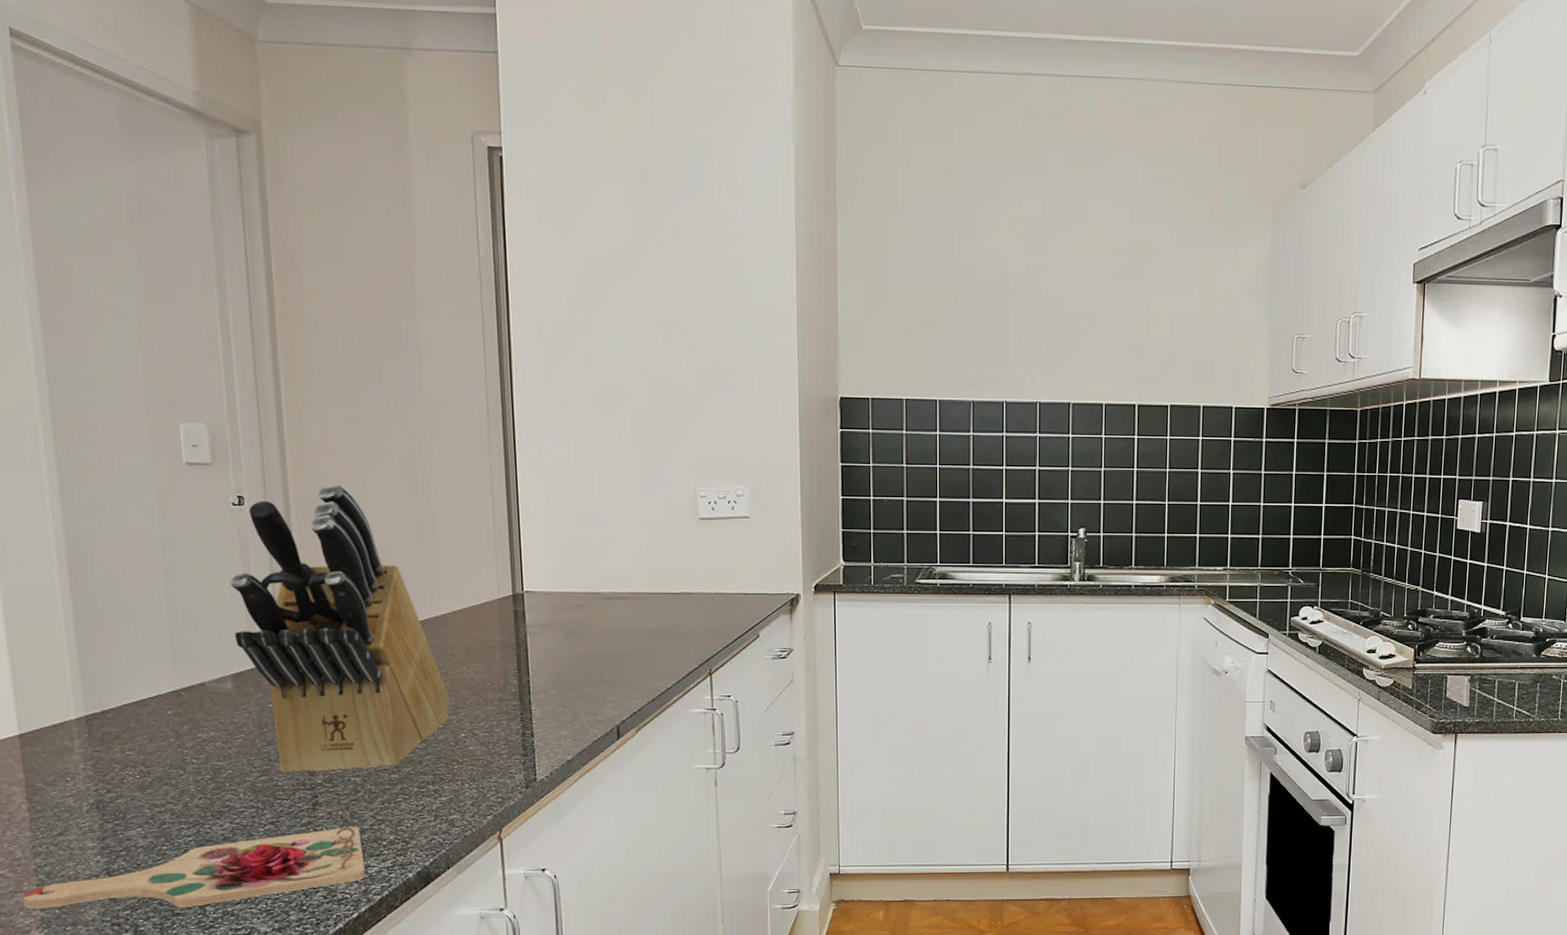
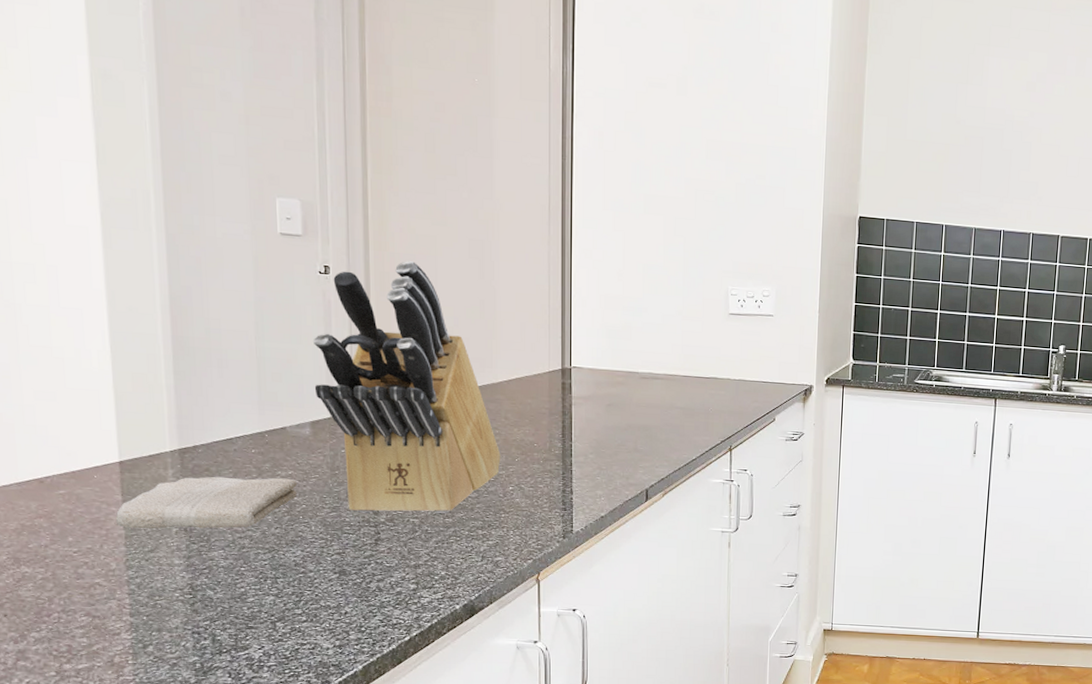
washcloth: none [18,741,222,810] -> present [115,476,298,529]
cutting board: present [23,826,365,909] -> none [115,561,418,623]

